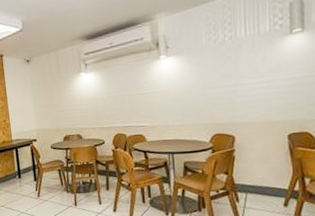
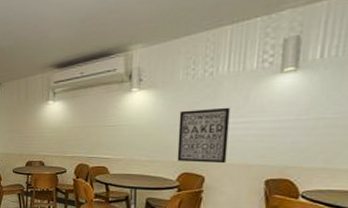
wall art: none [206,68,253,124] -> present [177,107,231,164]

